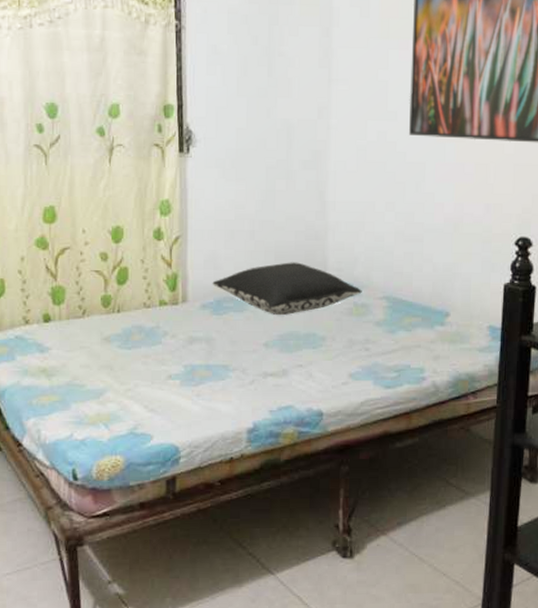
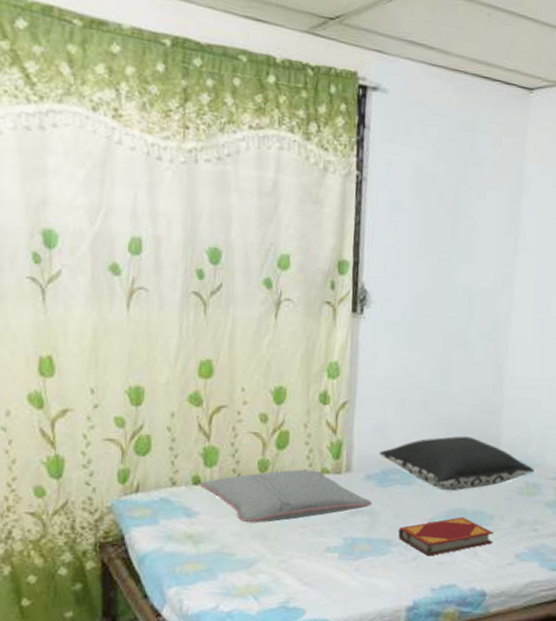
pillow: none [50,302,209,355] -> present [200,469,373,523]
hardback book: none [235,340,326,379] -> present [398,516,493,556]

